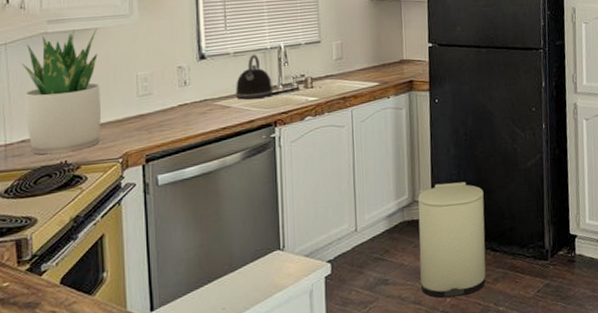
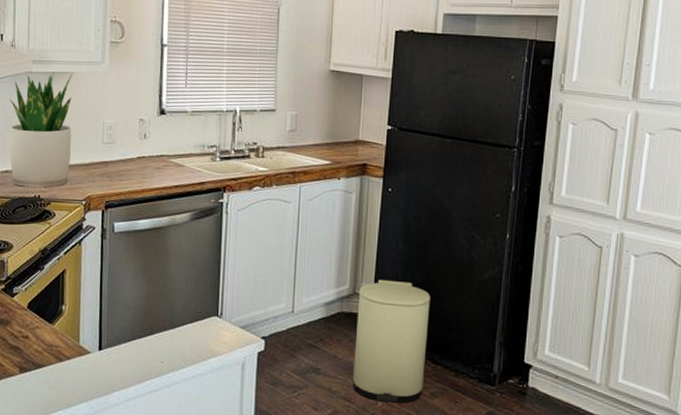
kettle: present [235,54,274,100] -> none [189,115,226,161]

